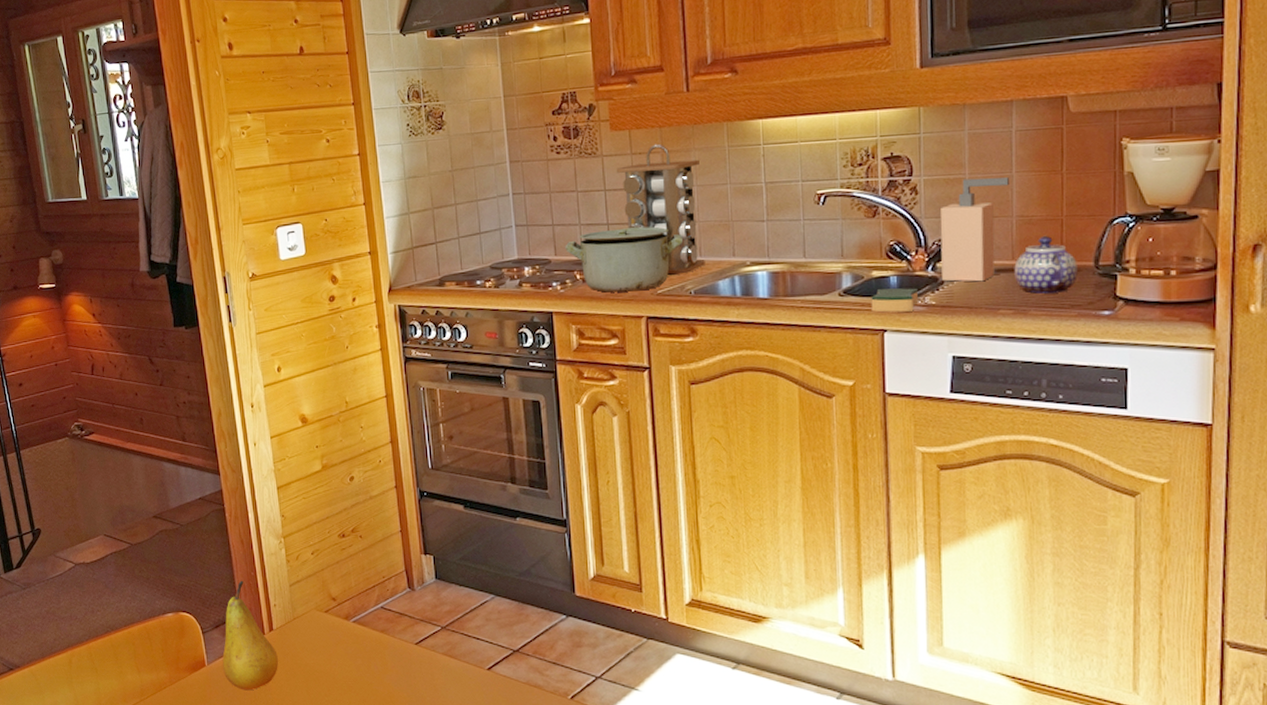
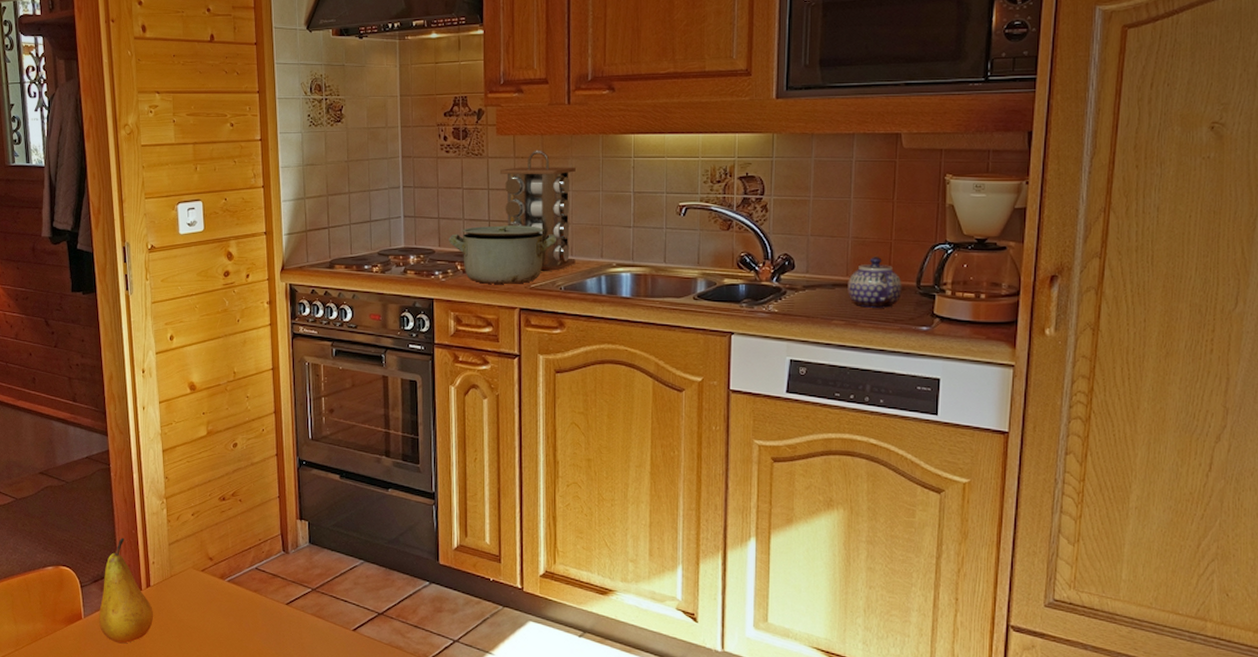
sponge: present [871,288,918,313] -> none [721,295,763,317]
soap dispenser: present [940,177,1010,282] -> none [784,201,849,294]

